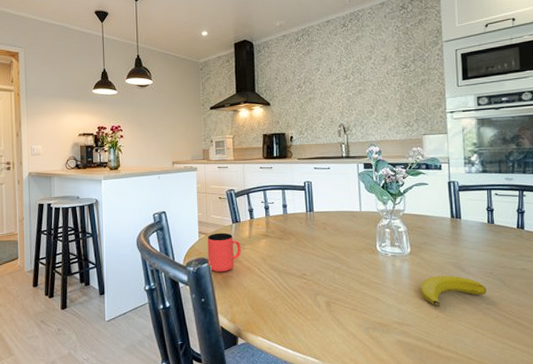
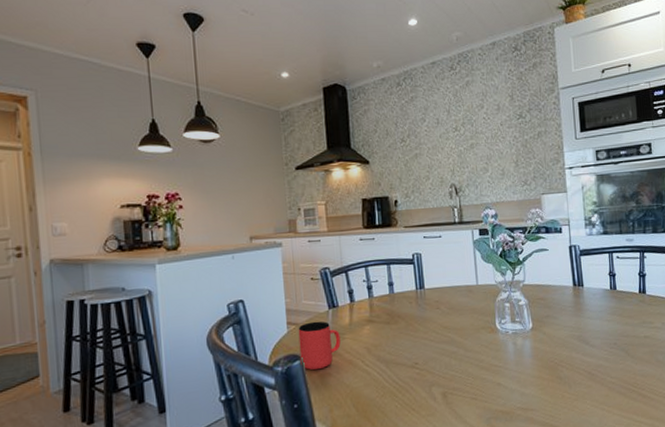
banana: present [420,276,487,307] -> none [543,350,611,386]

